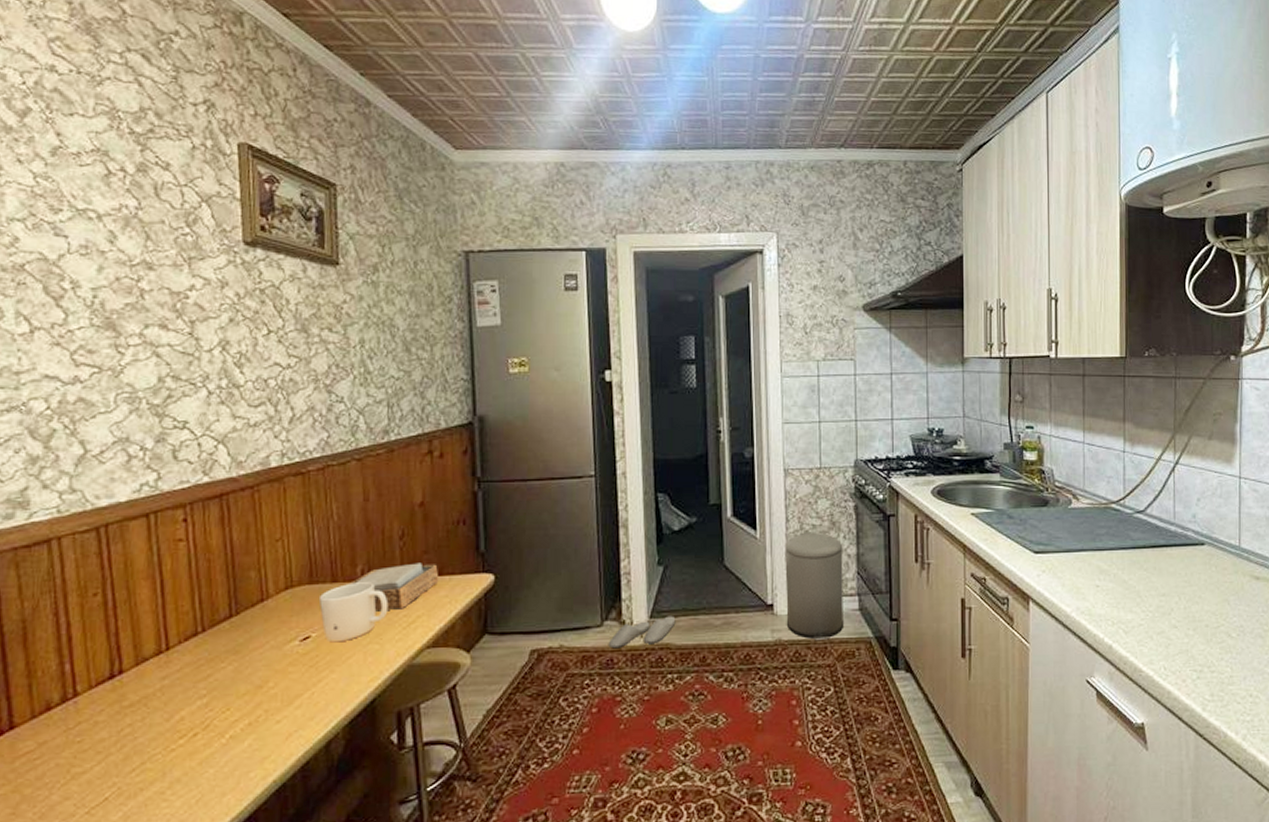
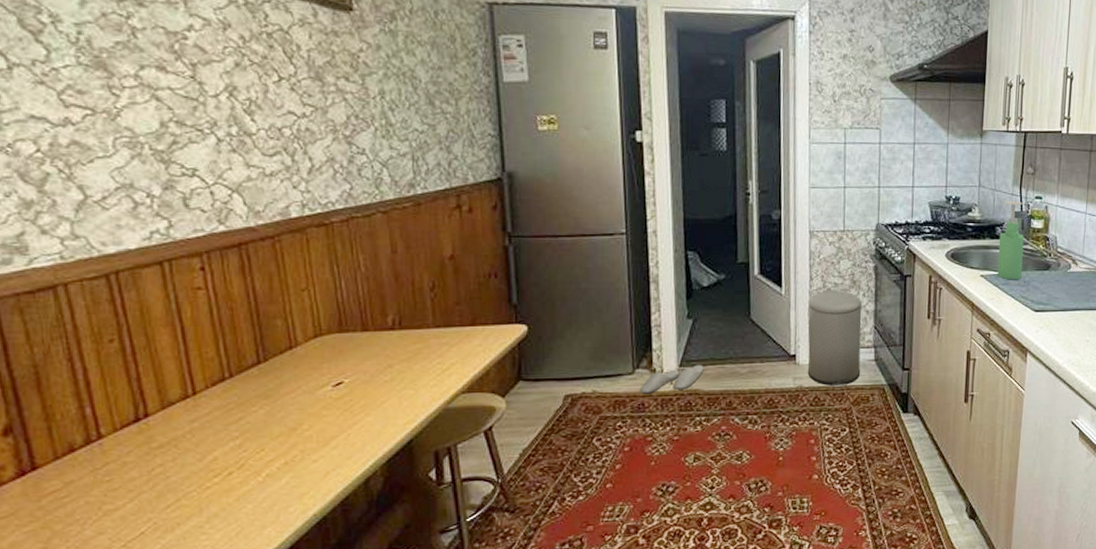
mug: present [318,581,389,643] -> none [349,330,422,388]
napkin holder: present [349,563,439,610] -> none [380,313,472,358]
soap dispenser: none [989,432,1017,518] -> present [997,201,1024,280]

